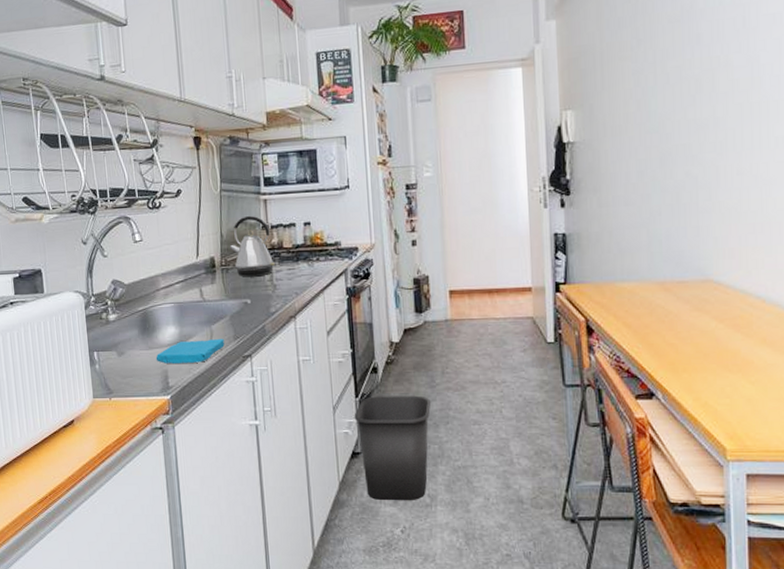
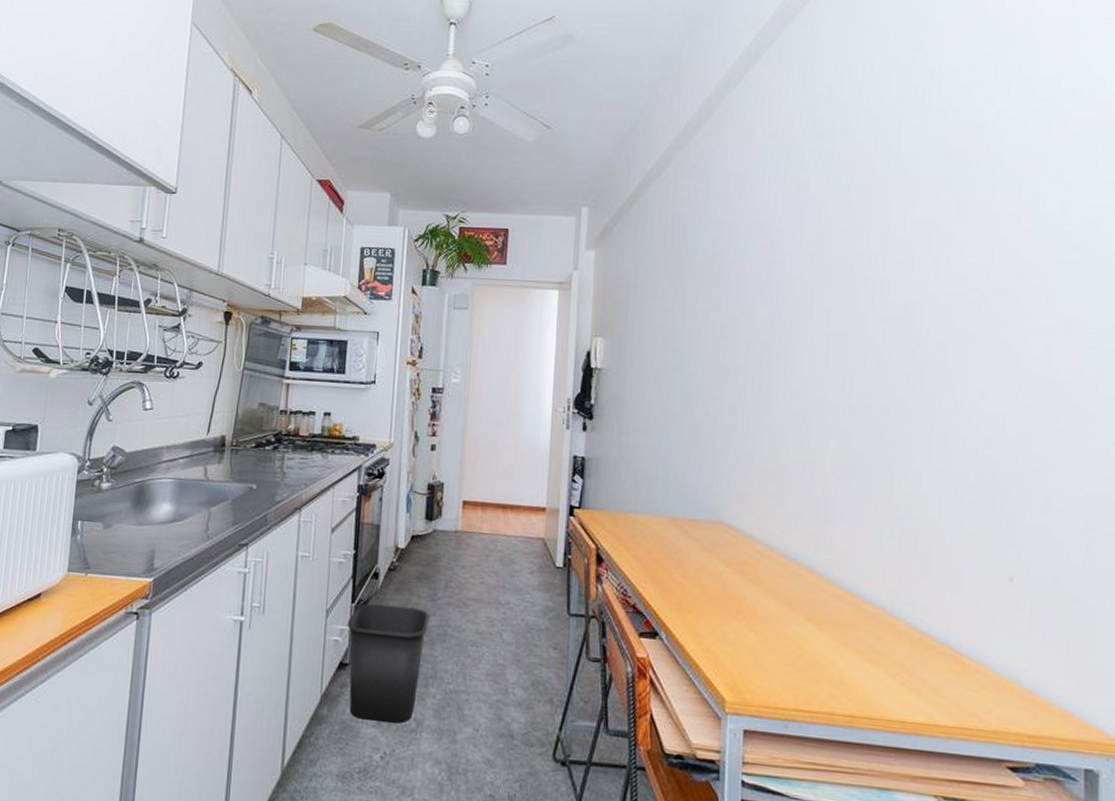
sponge: present [155,339,225,365] -> none [144,521,222,547]
kettle: present [229,215,276,277] -> none [243,397,289,462]

